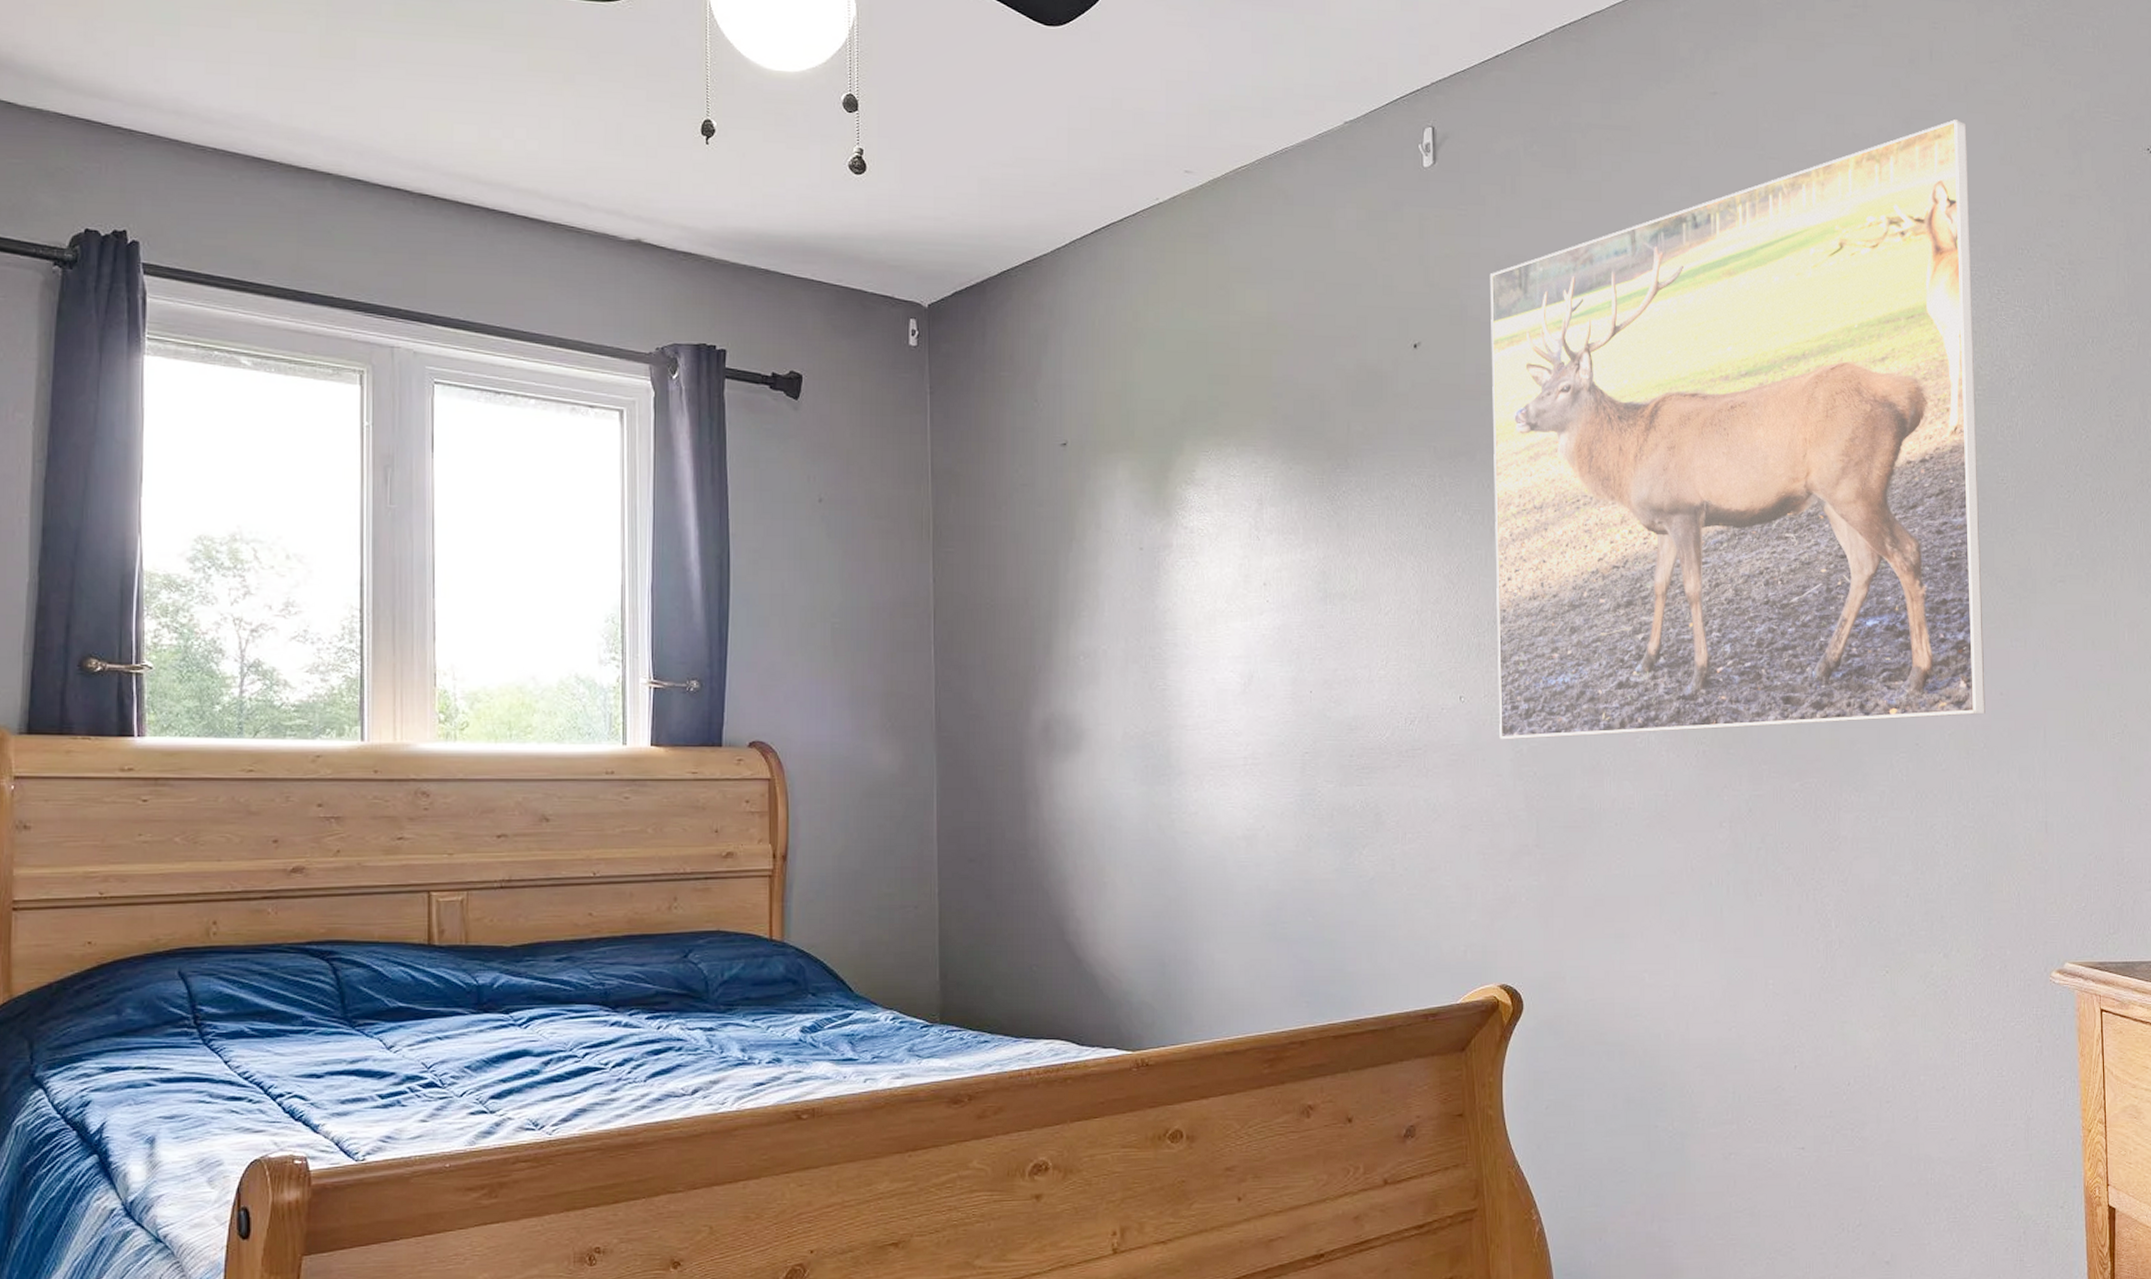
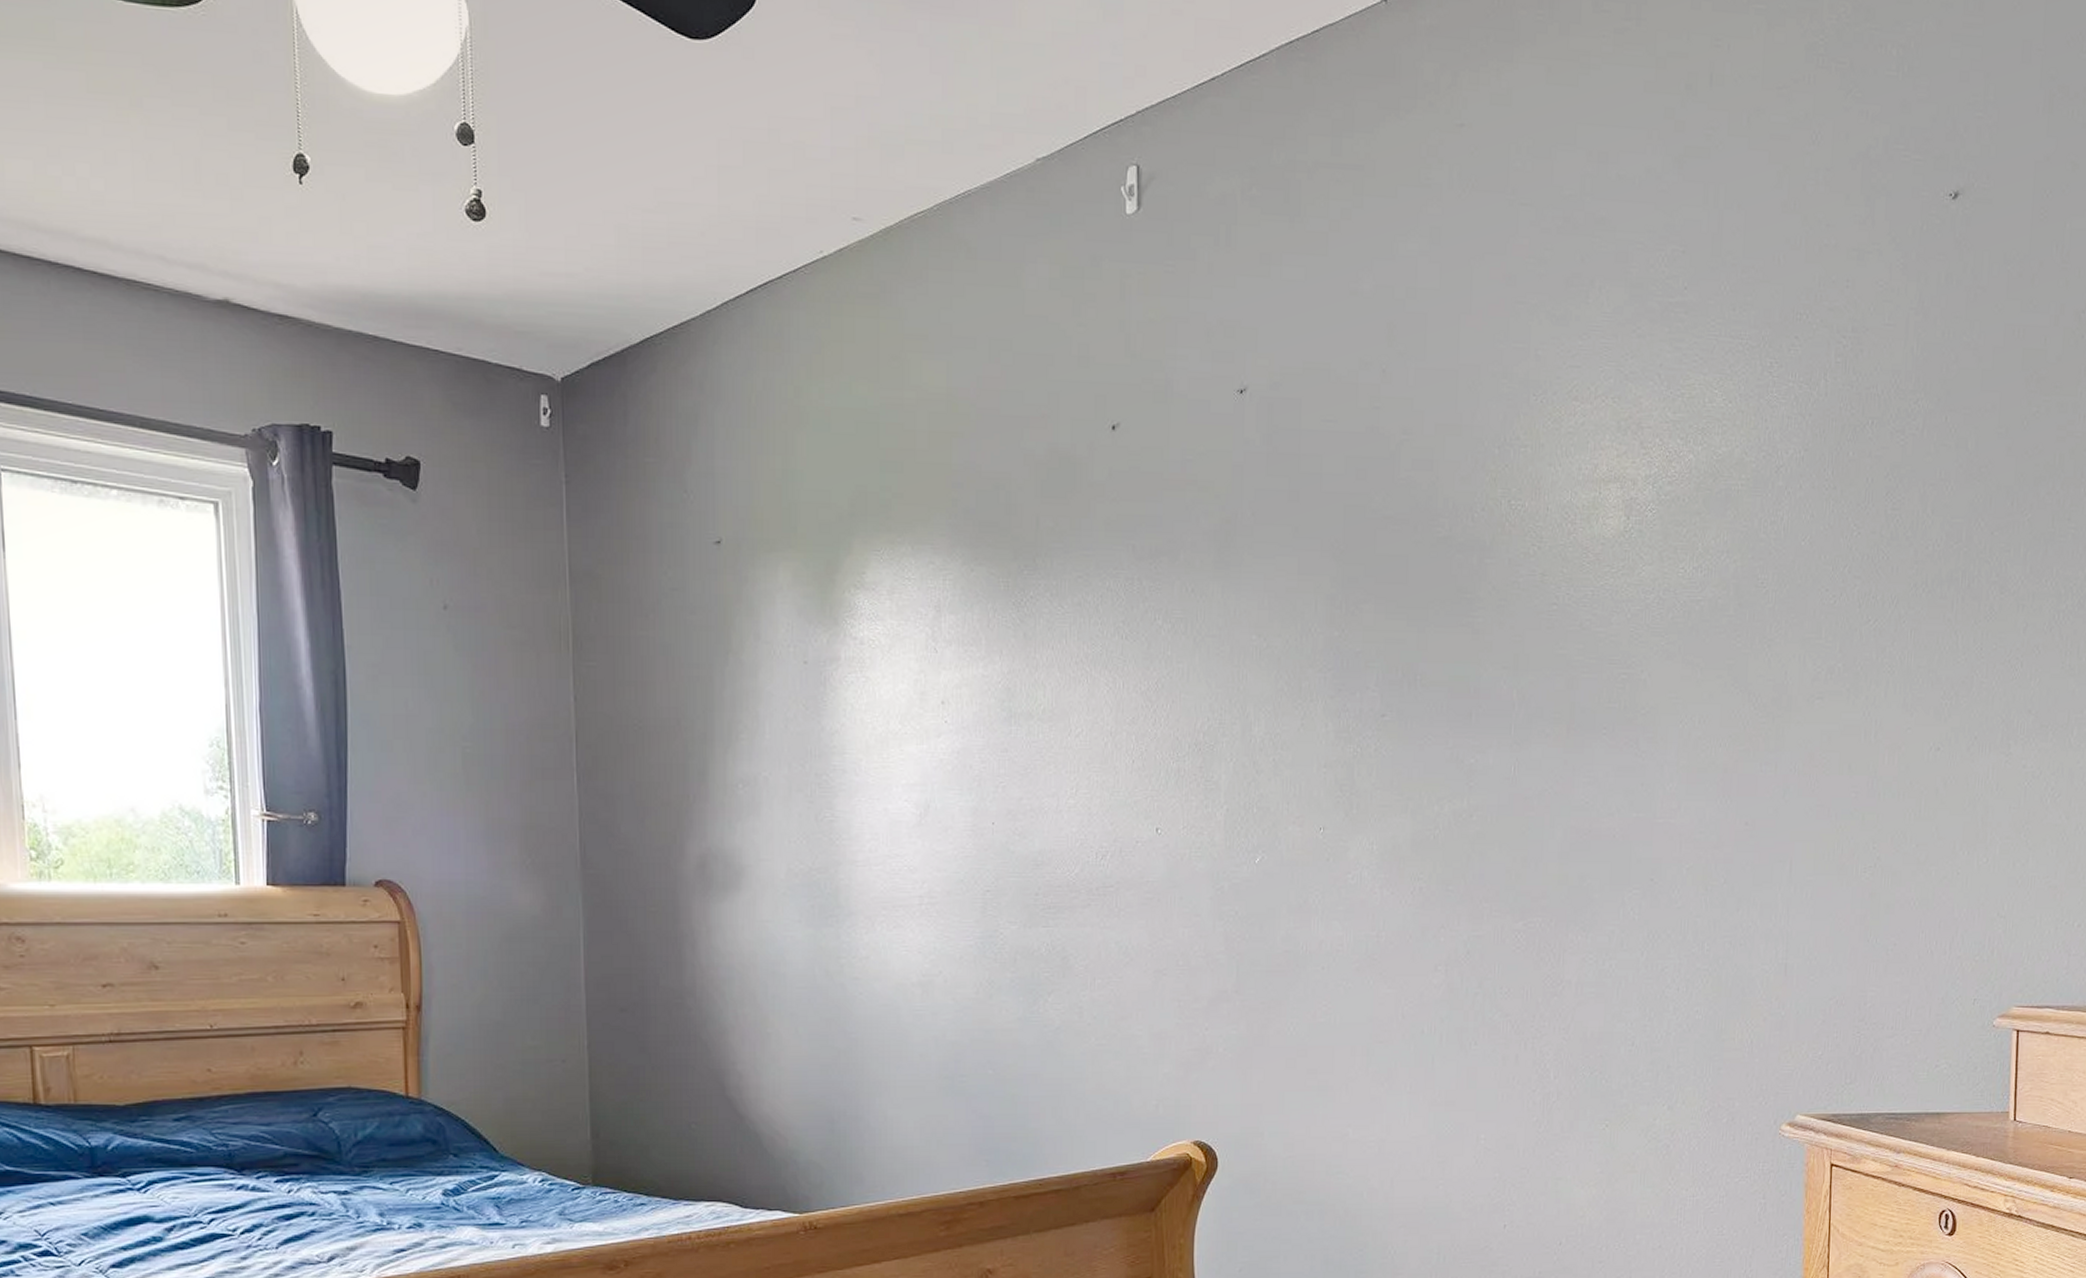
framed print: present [1489,118,1985,740] -> none [1198,157,1747,876]

